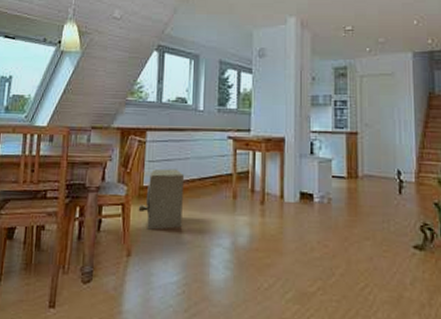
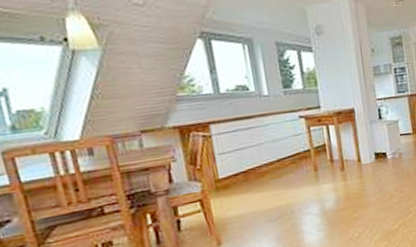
cardboard box: present [138,168,184,230] -> none [218,155,269,217]

